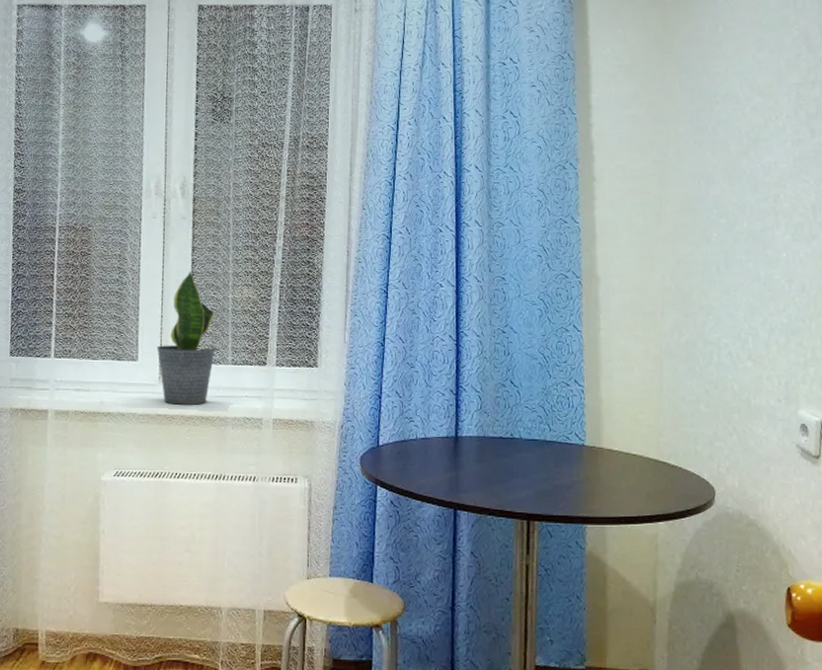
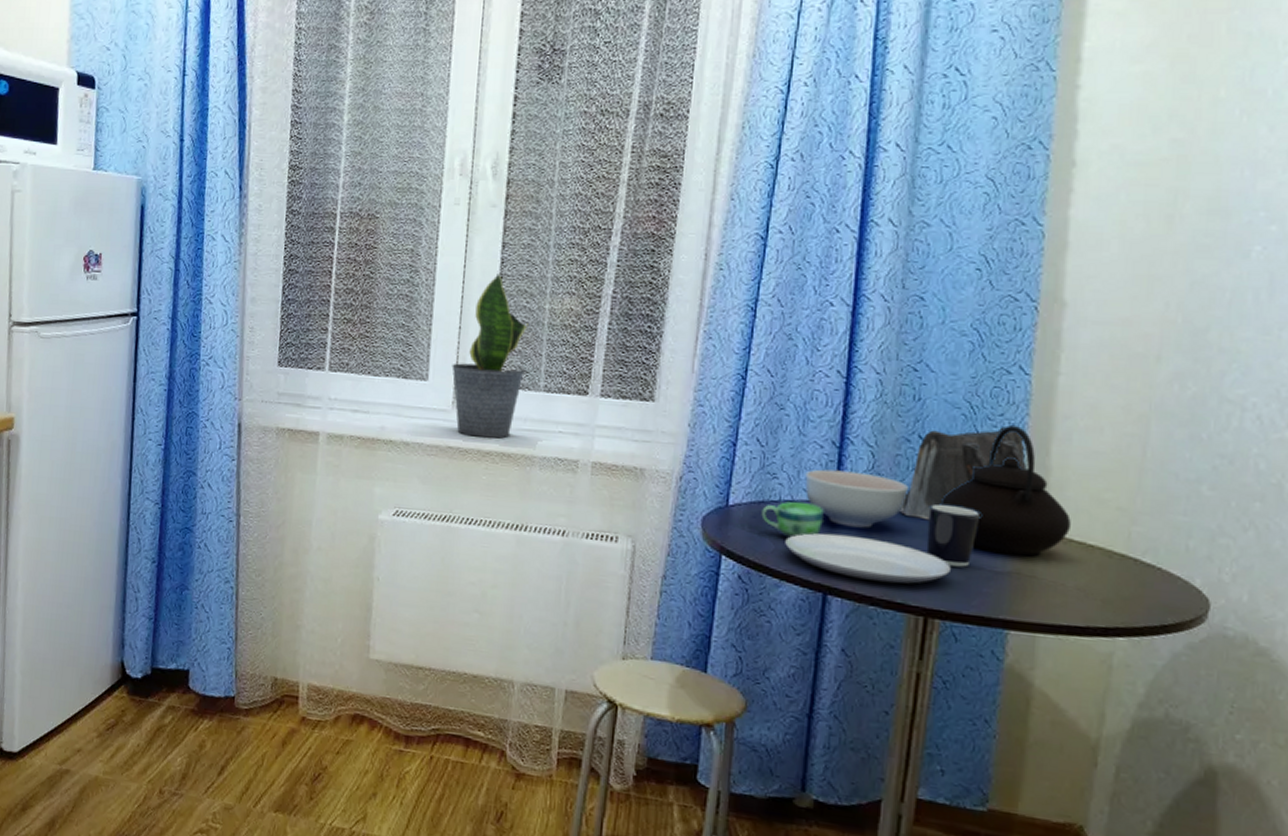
cup: none [404,438,449,467] -> present [761,501,824,538]
plate: none [423,461,542,497] -> present [785,533,951,584]
bowl: none [433,412,507,455] -> present [805,469,908,529]
saddlebag: none [502,371,586,444] -> present [899,427,1027,519]
mug: none [522,432,559,479] -> present [926,503,981,567]
teapot: none [530,370,619,467] -> present [940,425,1071,557]

